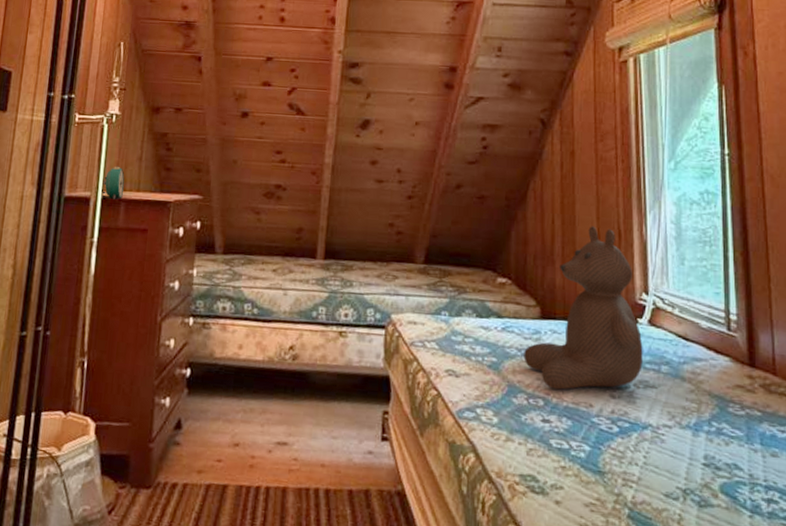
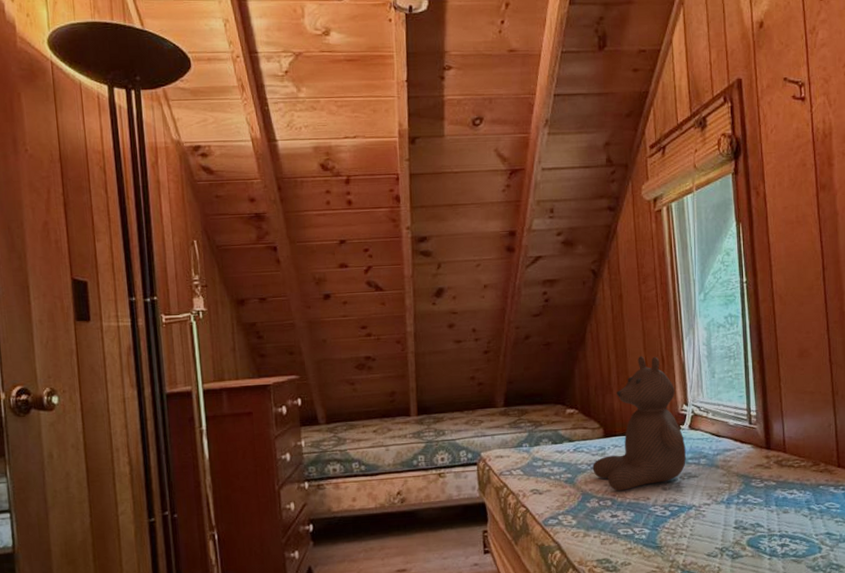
alarm clock: present [102,166,125,199] -> none [201,359,224,390]

